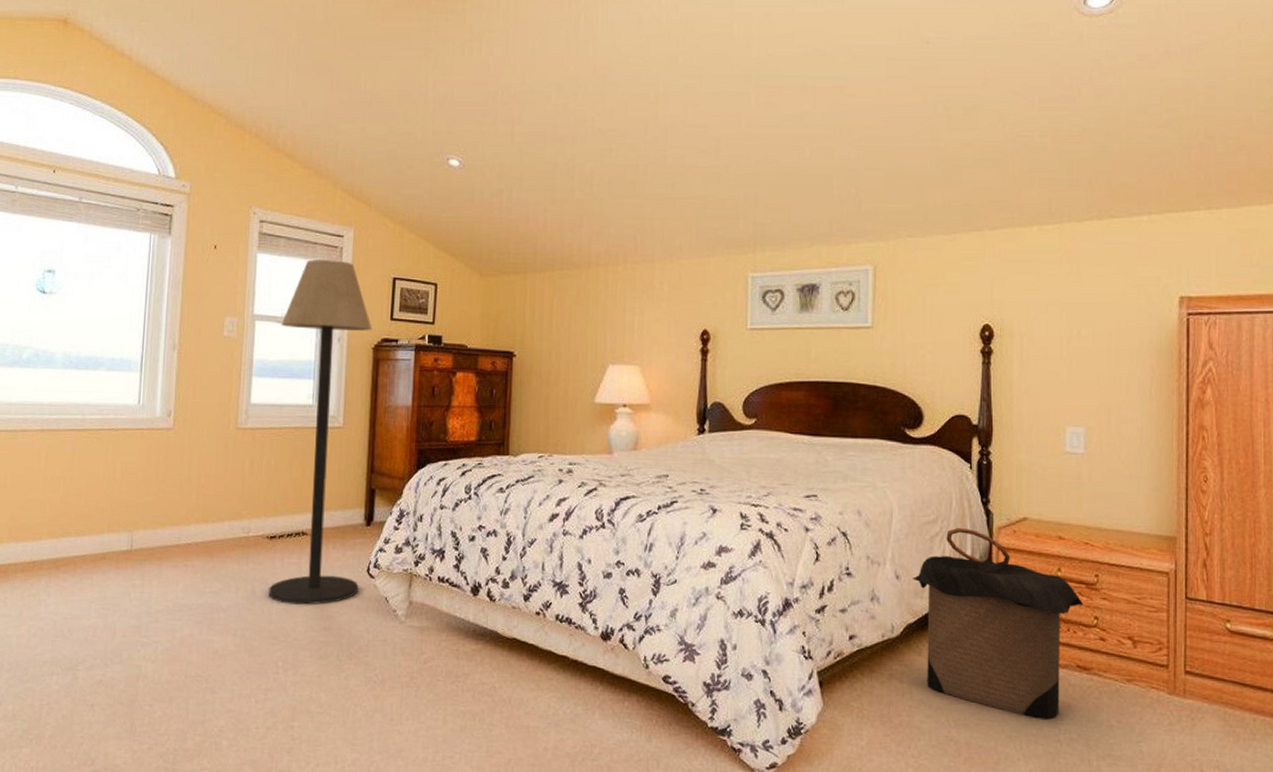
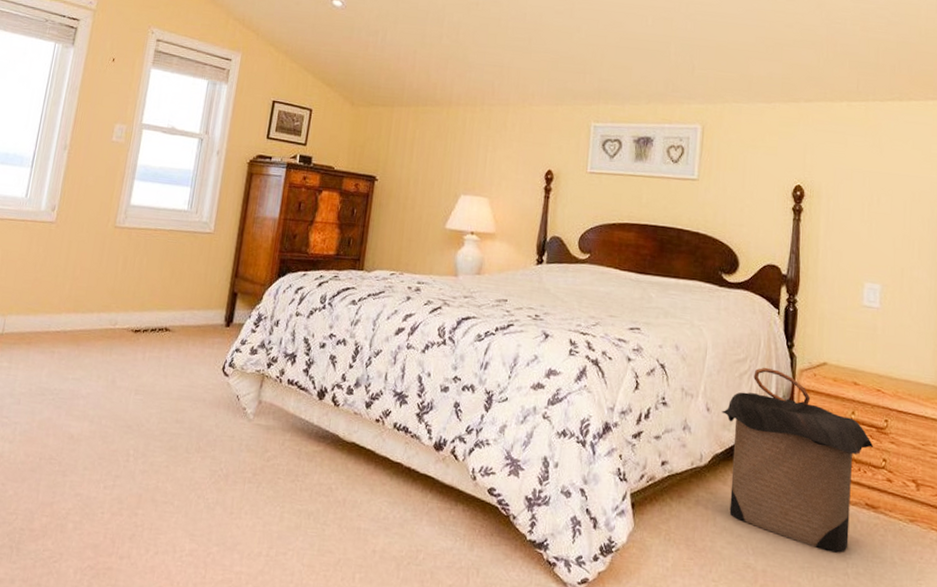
floor lamp: present [269,259,372,605] -> none [127,78,250,398]

